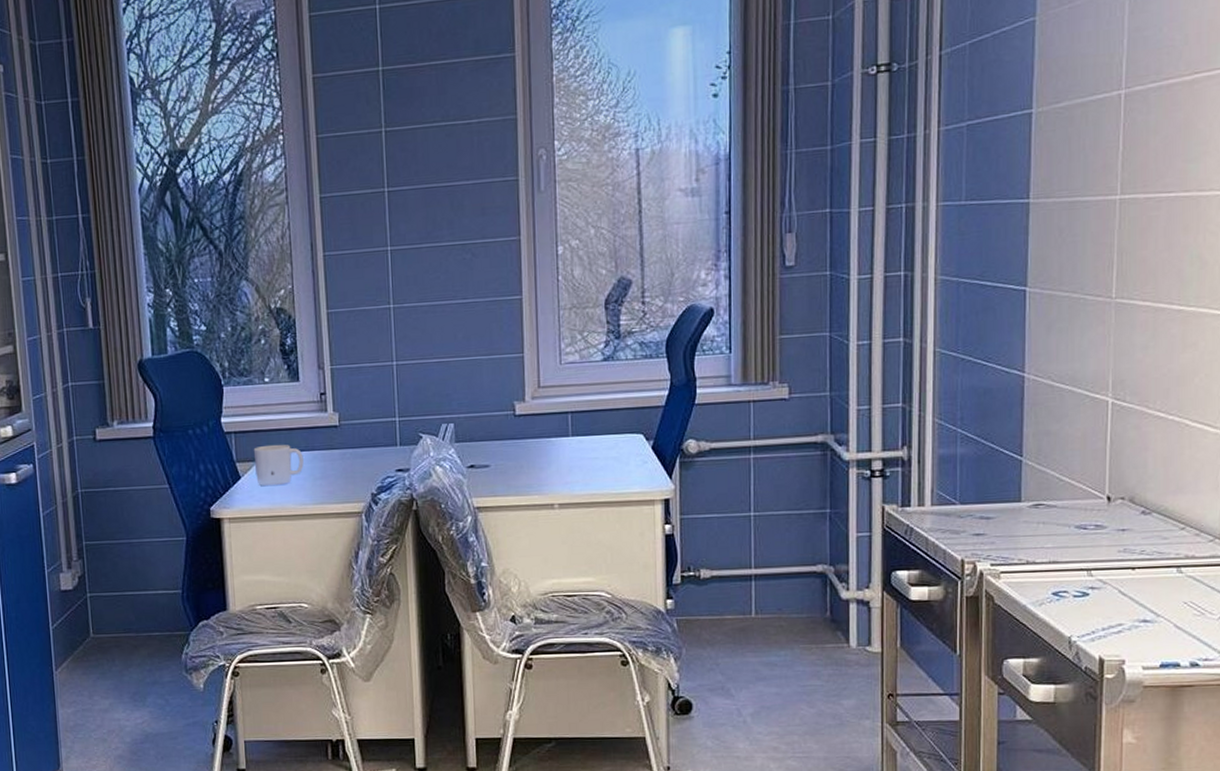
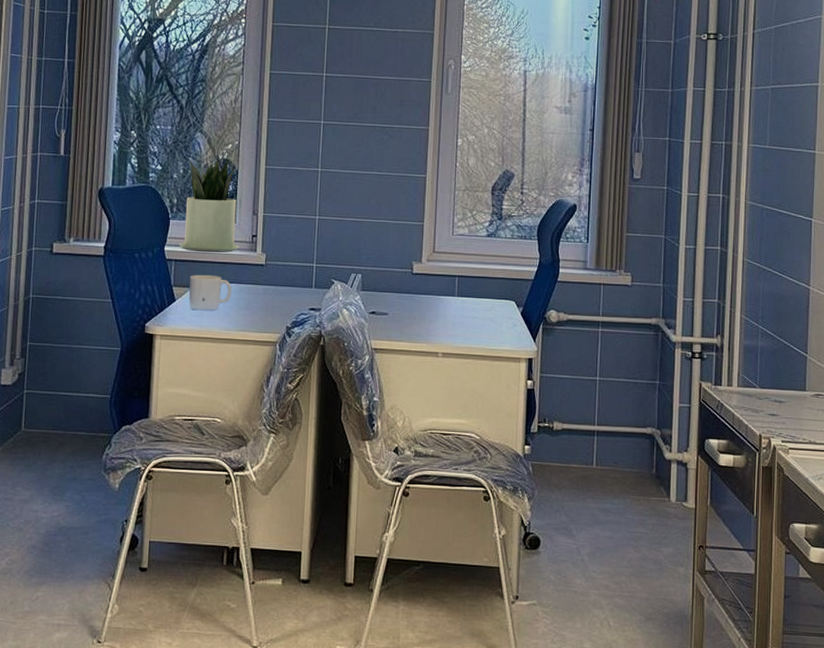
planter: none [236,310,307,421] -> present [179,160,240,253]

